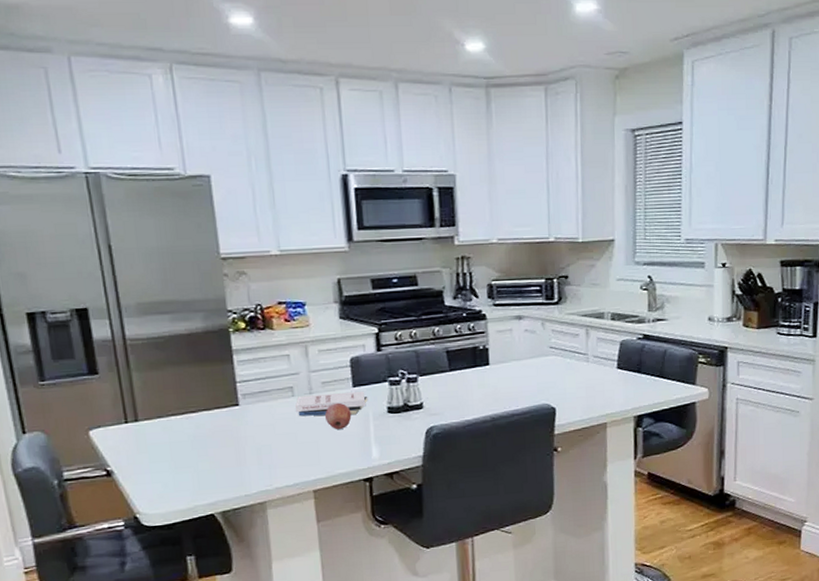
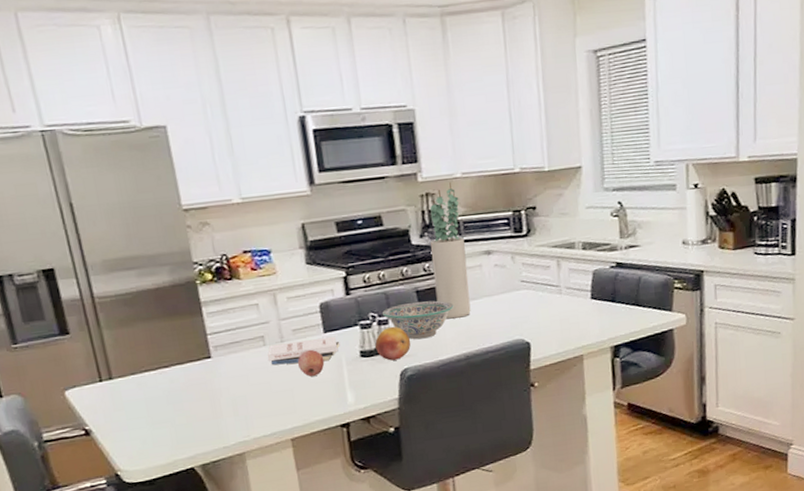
fruit: none [403,384,439,418] -> present [375,326,411,361]
decorative bowl: none [411,361,483,399] -> present [381,300,454,340]
vase: none [462,247,499,380] -> present [429,182,471,319]

